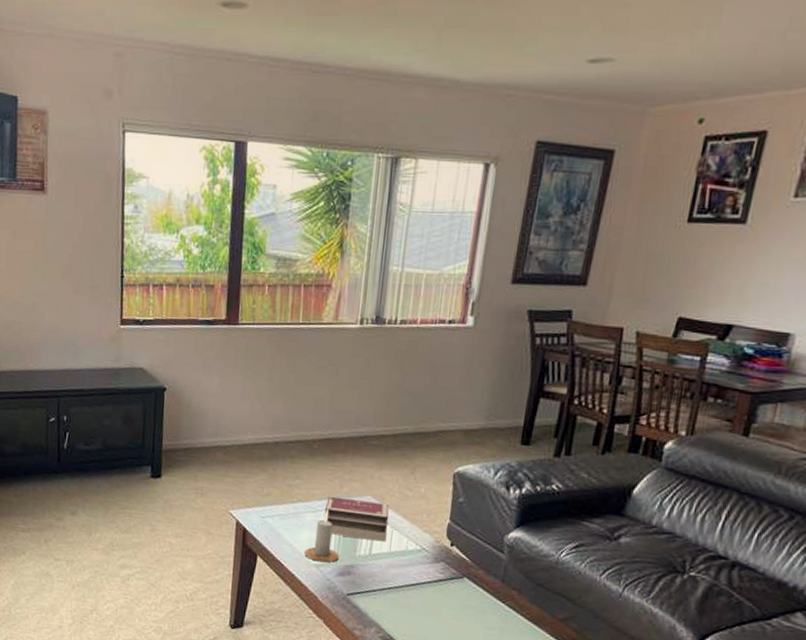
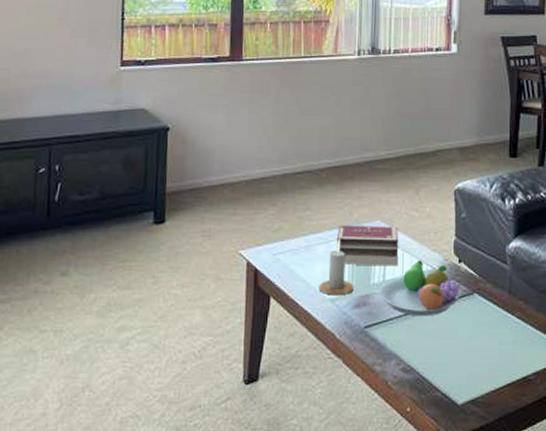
fruit bowl: none [365,538,451,593] -> present [380,260,461,317]

